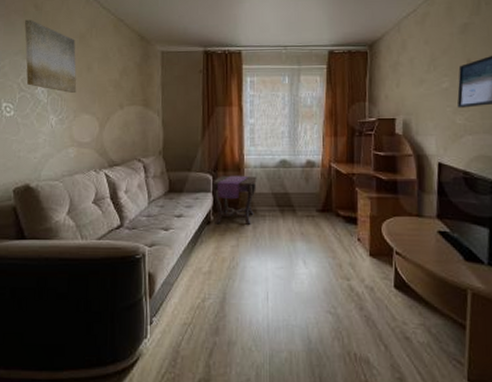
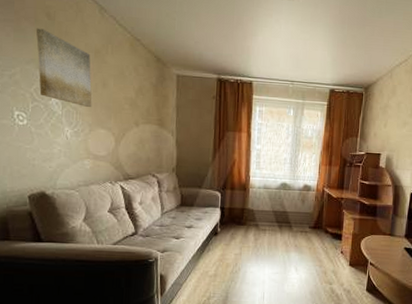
side table: present [212,175,257,226] -> none [220,193,260,238]

